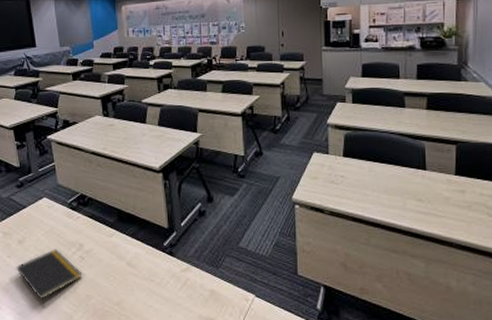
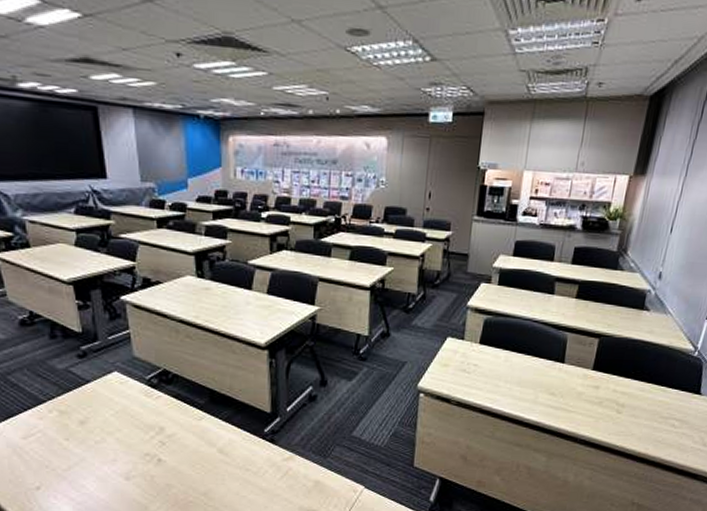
notepad: present [16,248,82,308] -> none [76,431,162,497]

